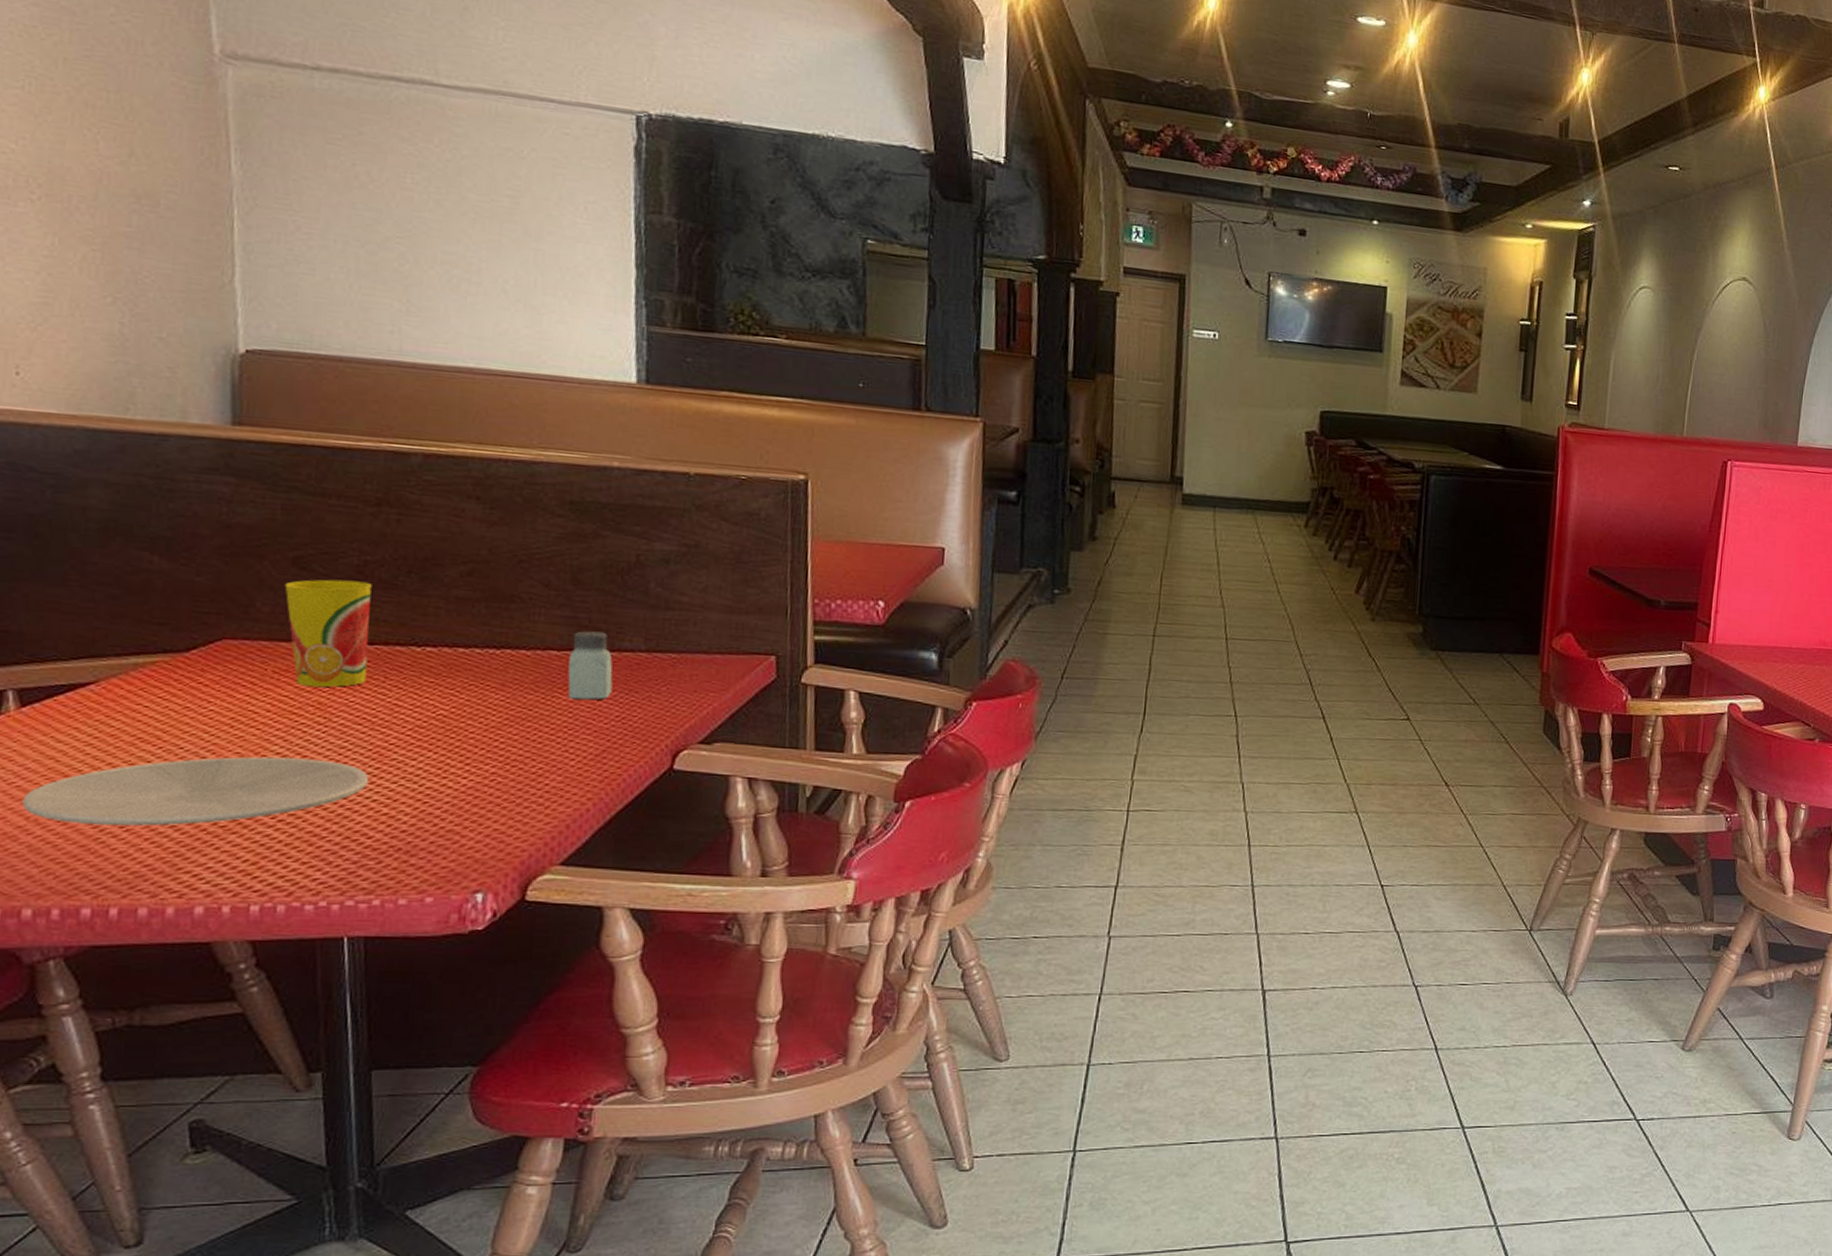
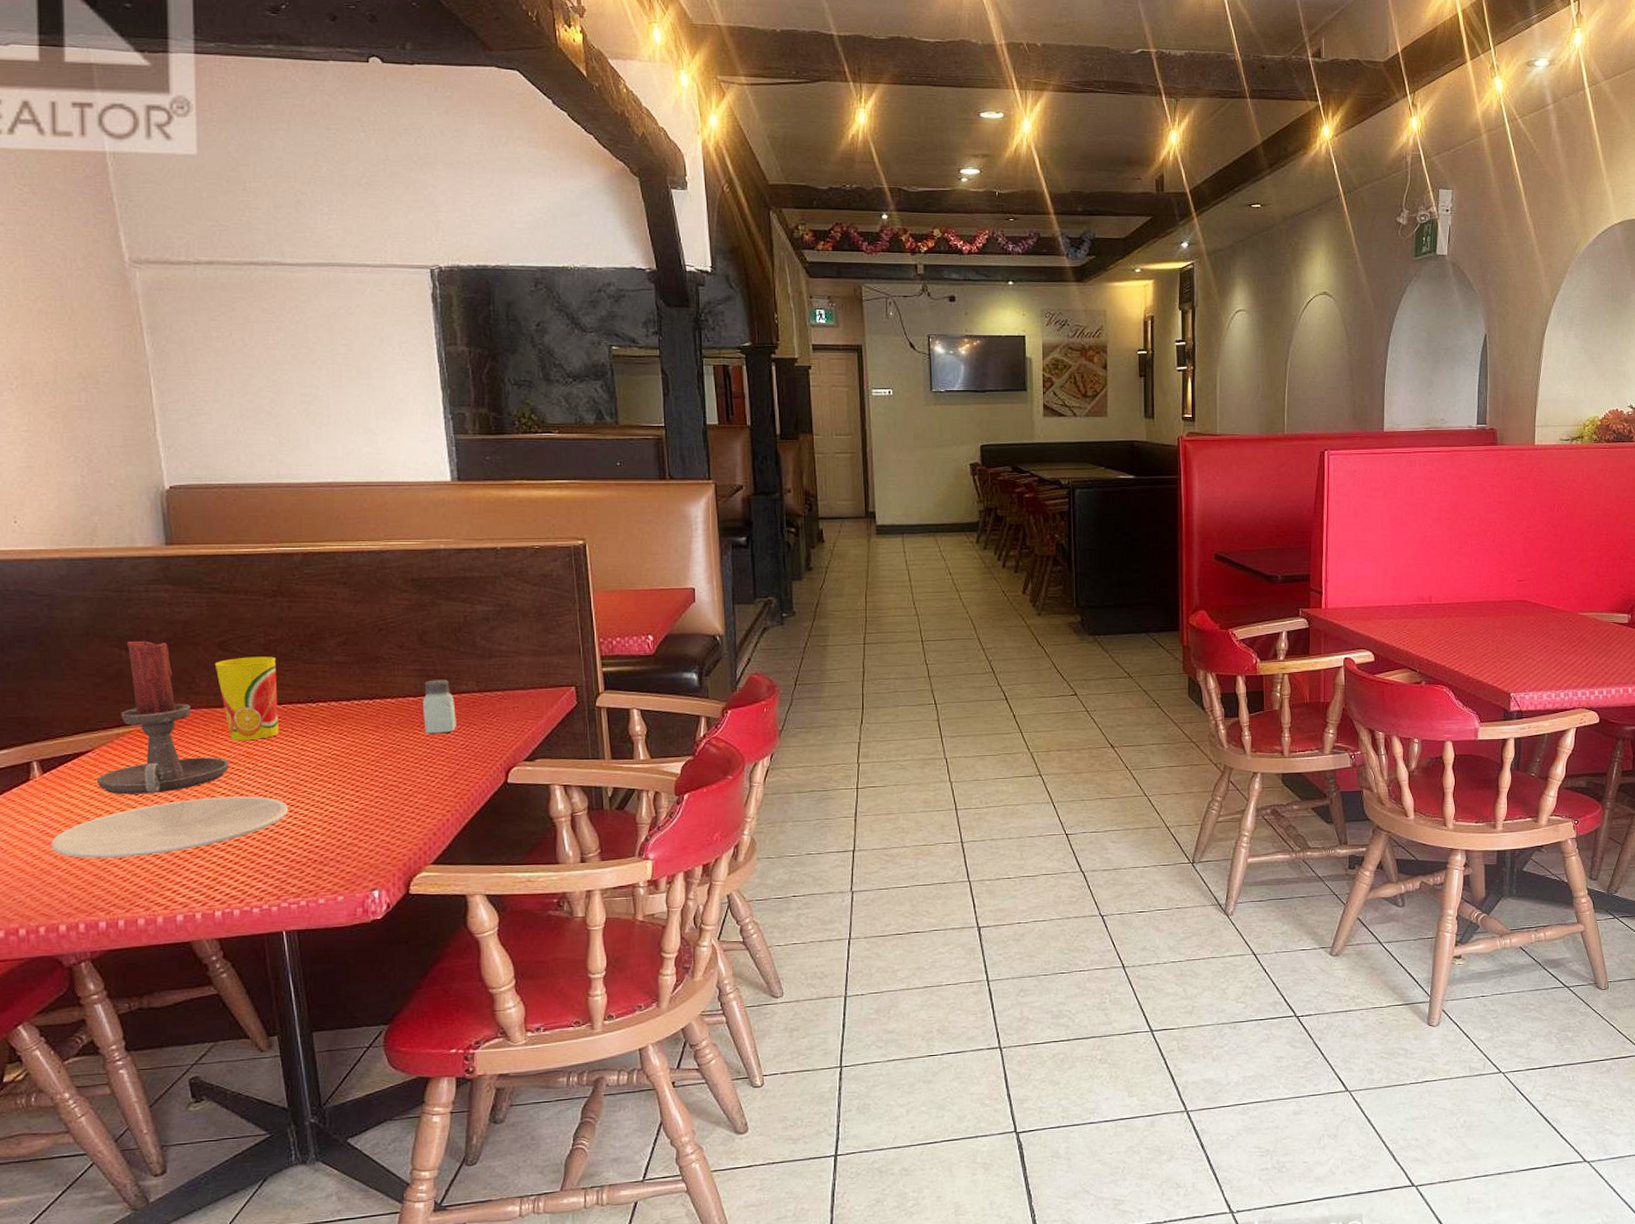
candle holder: none [97,543,292,746] -> present [96,639,229,795]

